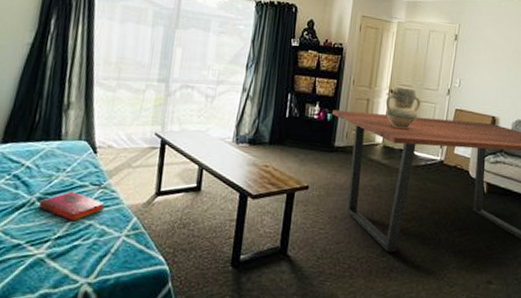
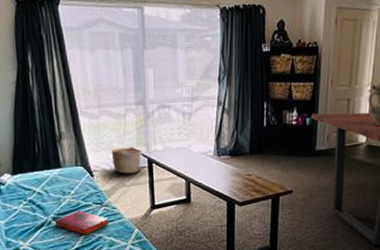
basket: none [121,124,157,154] -> present [111,147,142,174]

